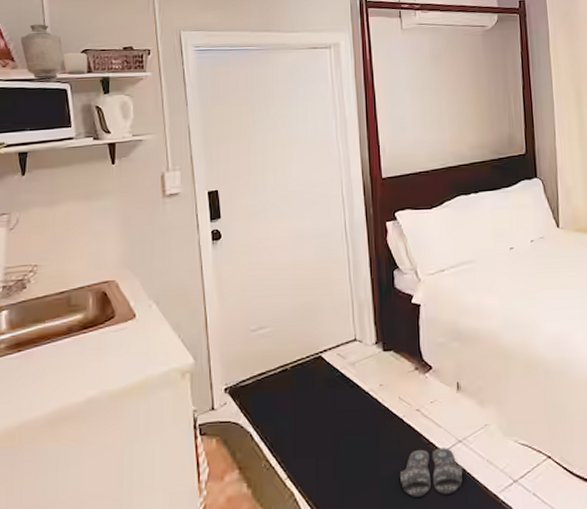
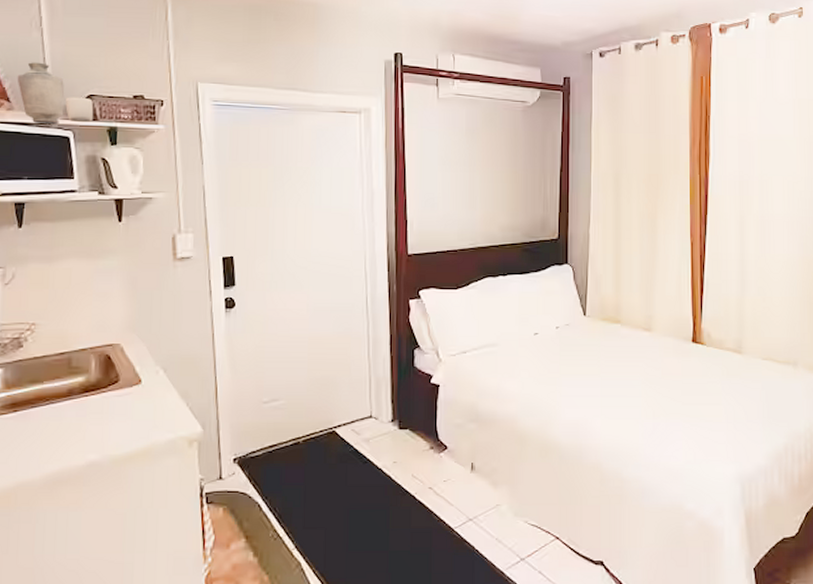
slippers: present [400,448,463,497] -> none [409,525,472,571]

